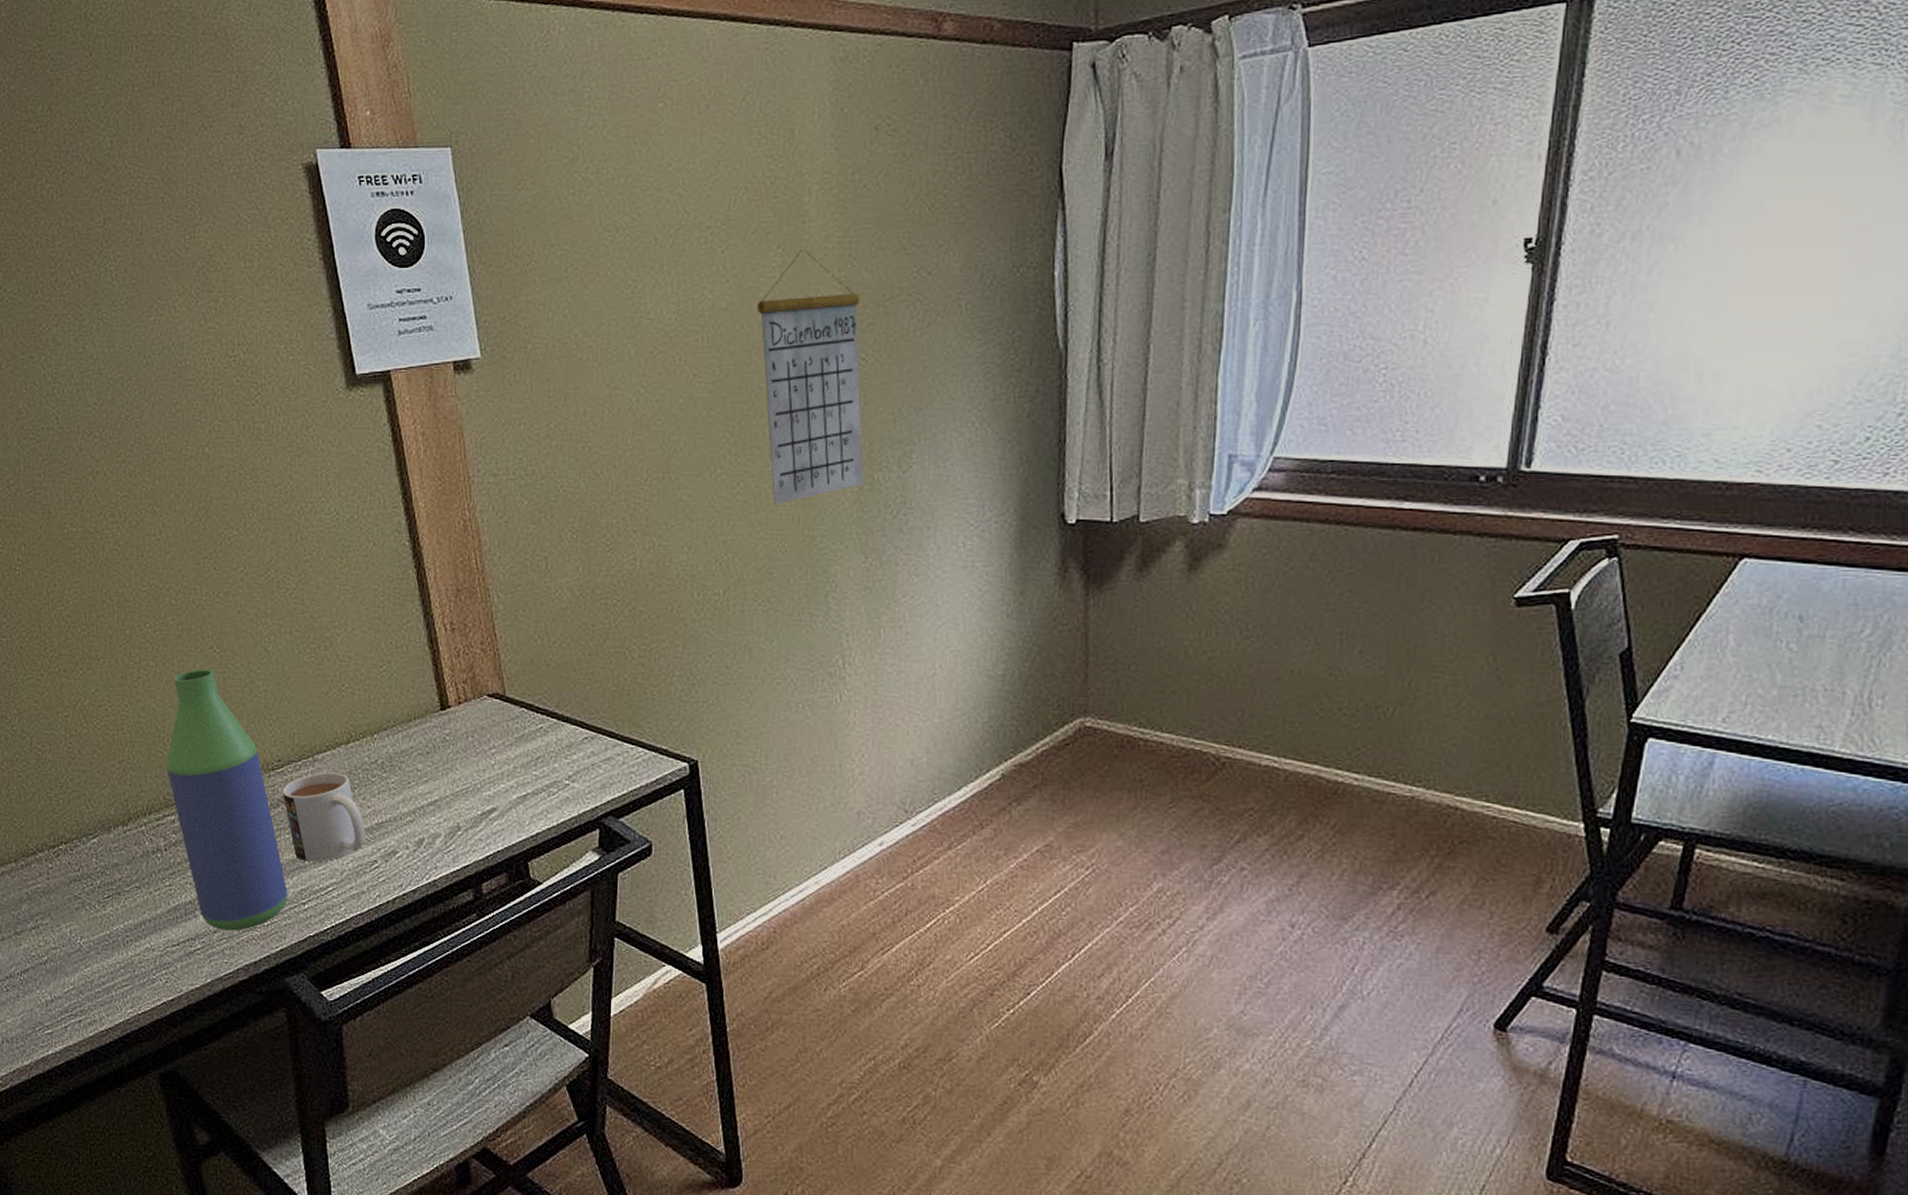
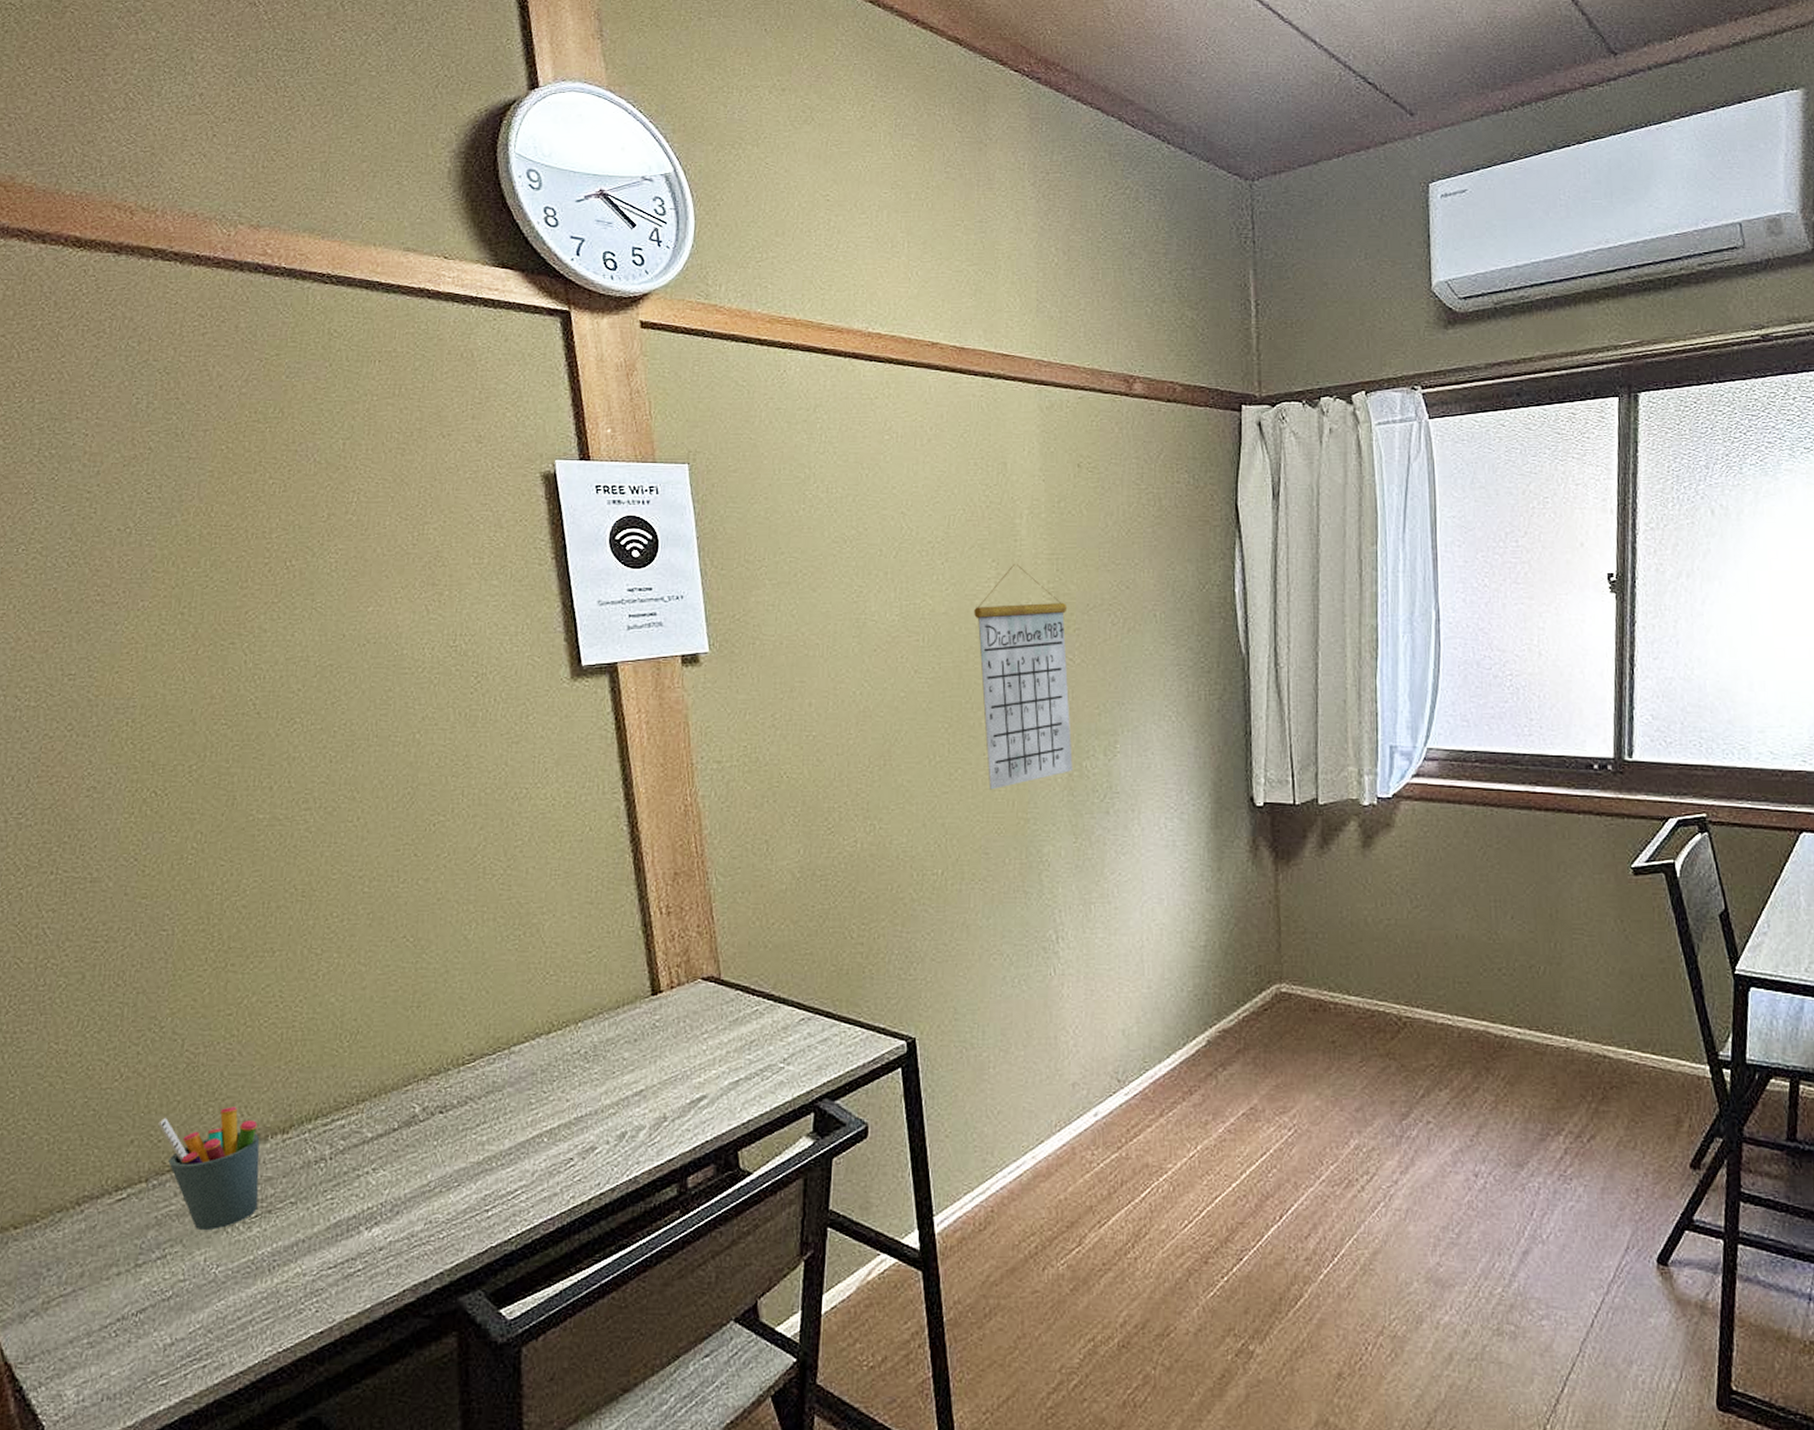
pen holder: none [19,799,109,907] -> present [158,1107,260,1231]
bottle: present [166,669,287,931] -> none [340,960,470,1247]
mug: present [282,772,366,862] -> none [472,1065,563,1164]

